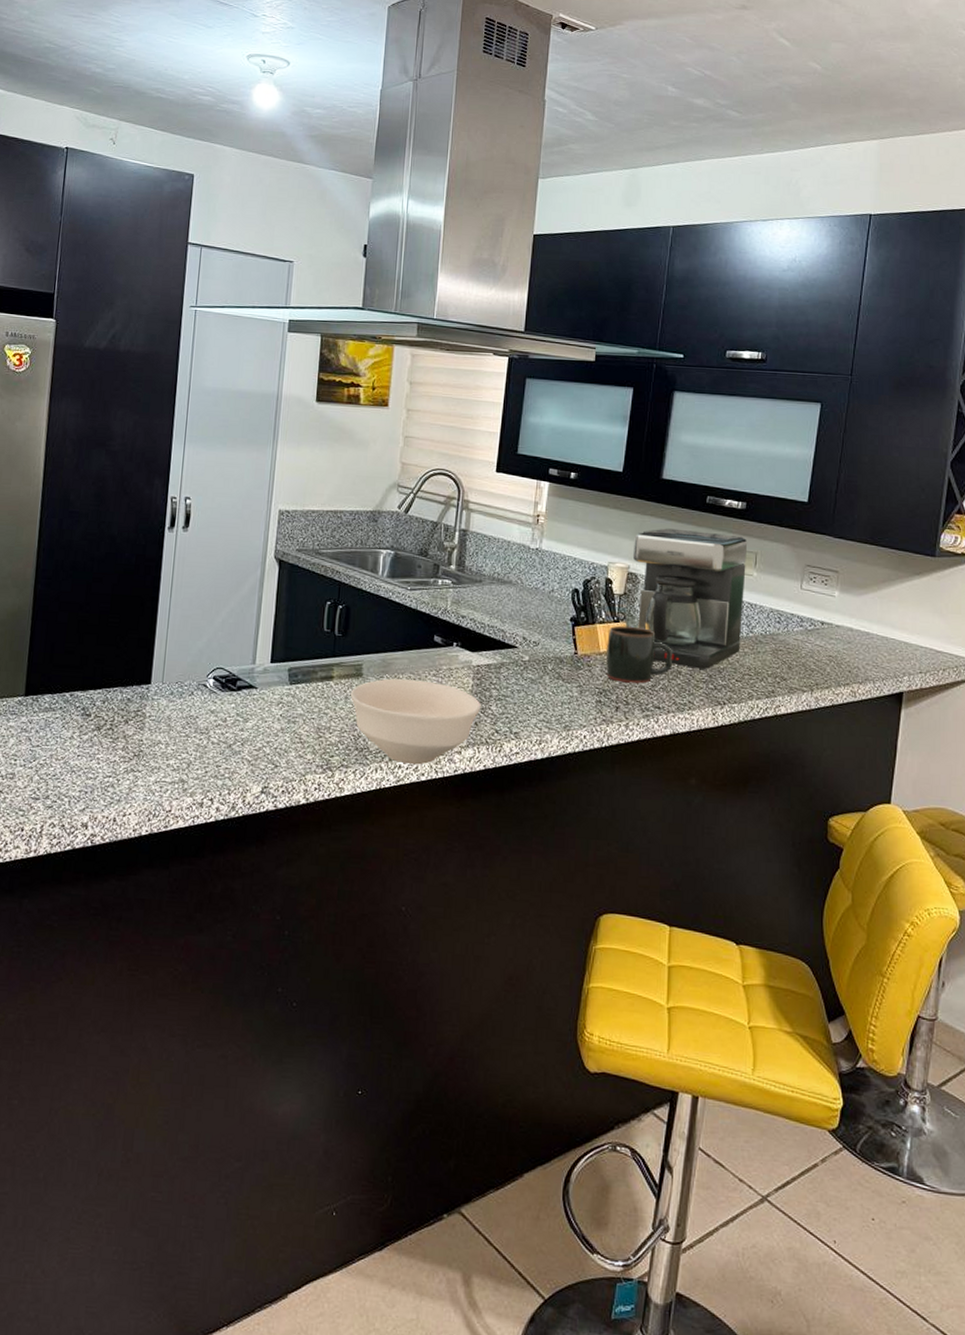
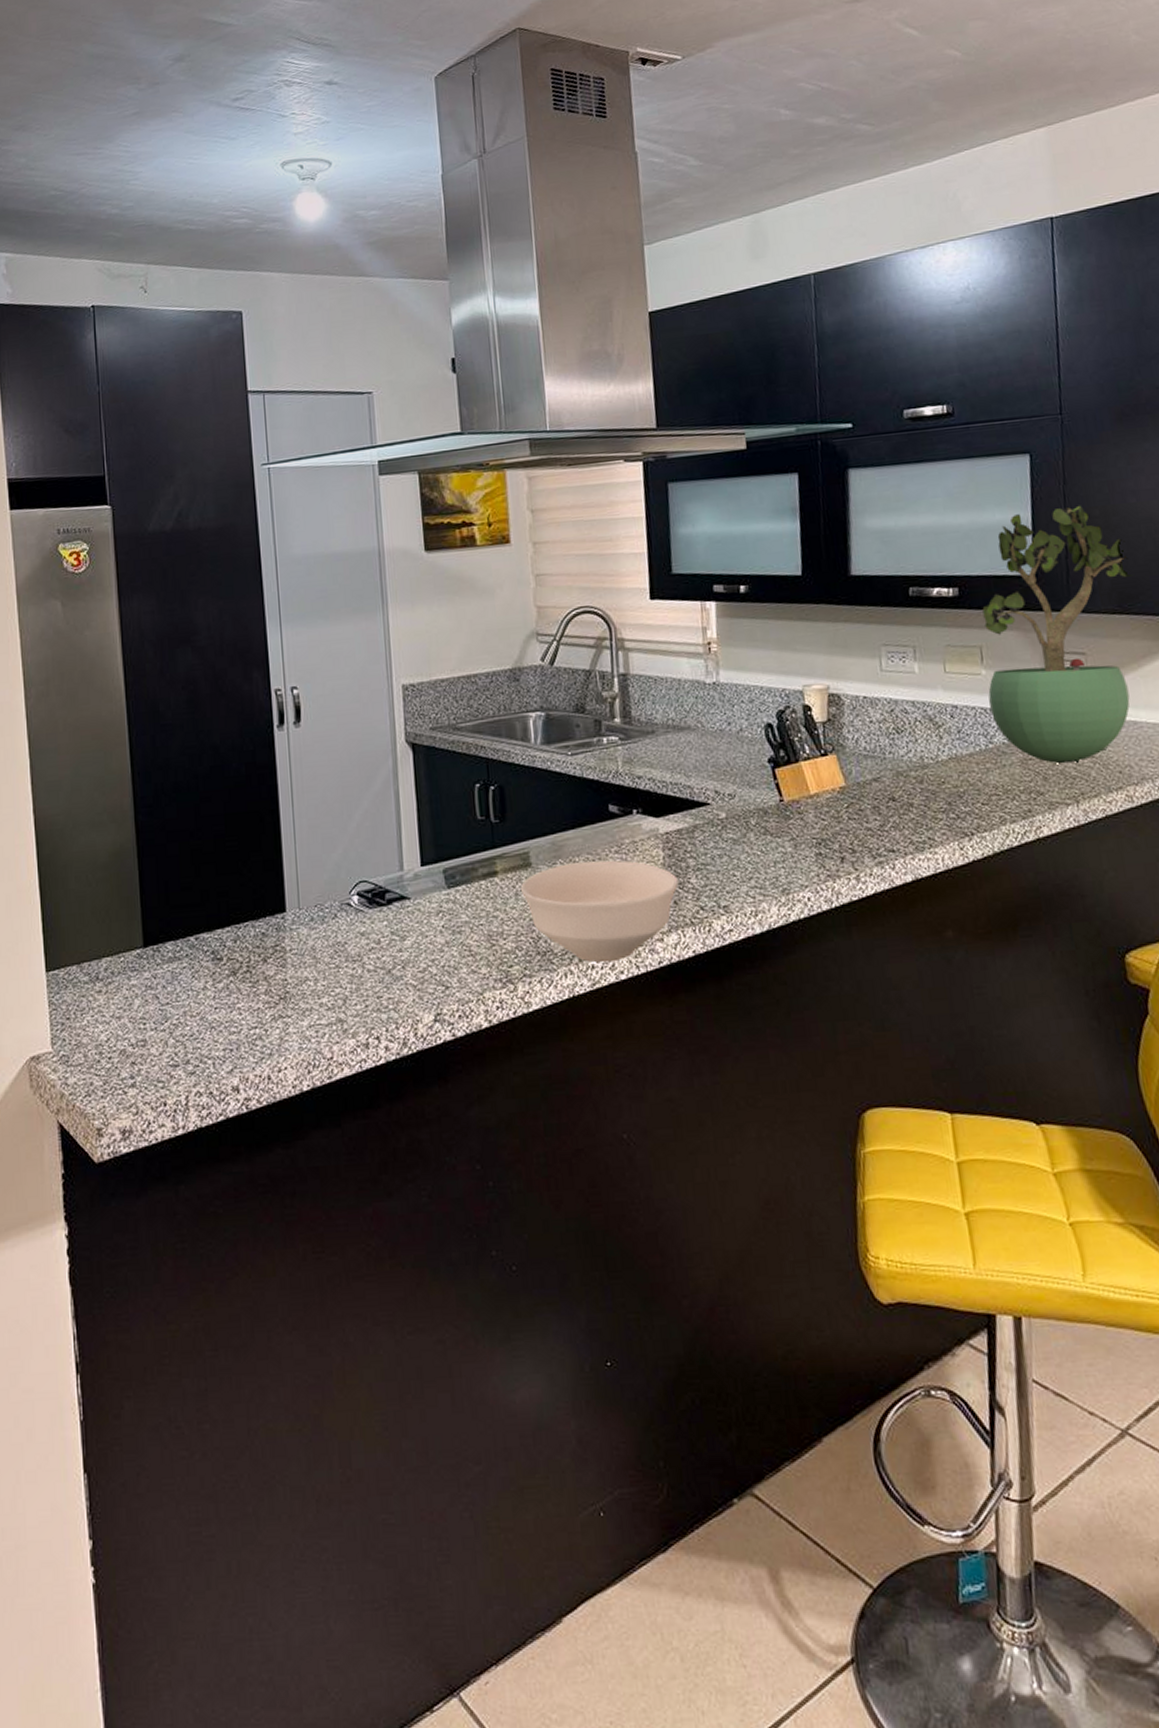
mug: present [606,625,673,684] -> none [816,757,901,828]
coffee maker: present [632,528,748,669] -> none [829,629,981,797]
potted plant: none [756,451,887,659] -> present [982,505,1134,764]

